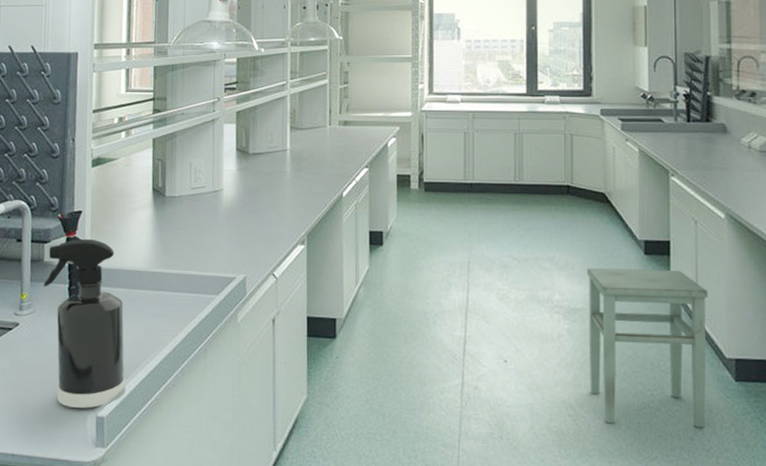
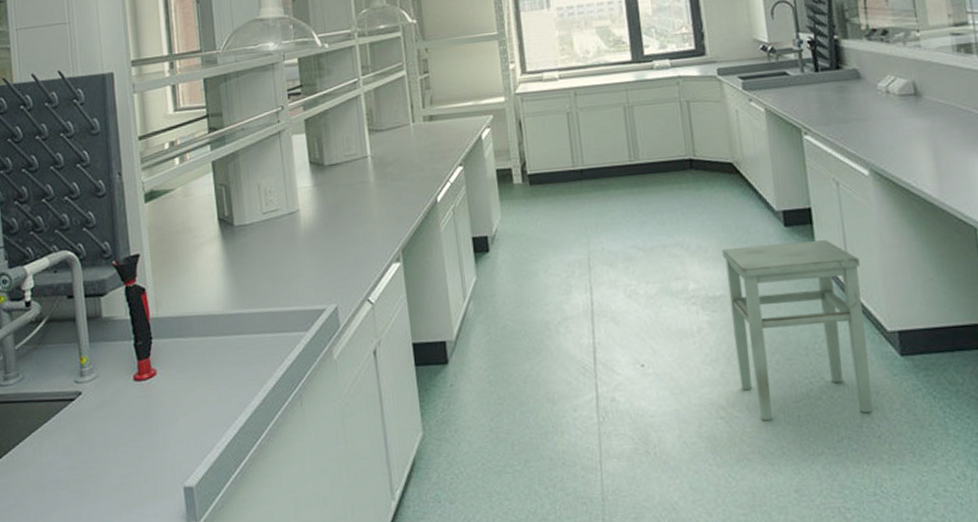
spray bottle: present [43,238,126,408] -> none [105,284,214,481]

